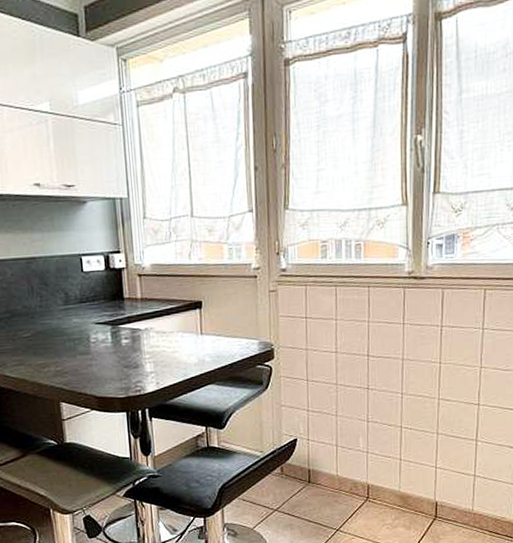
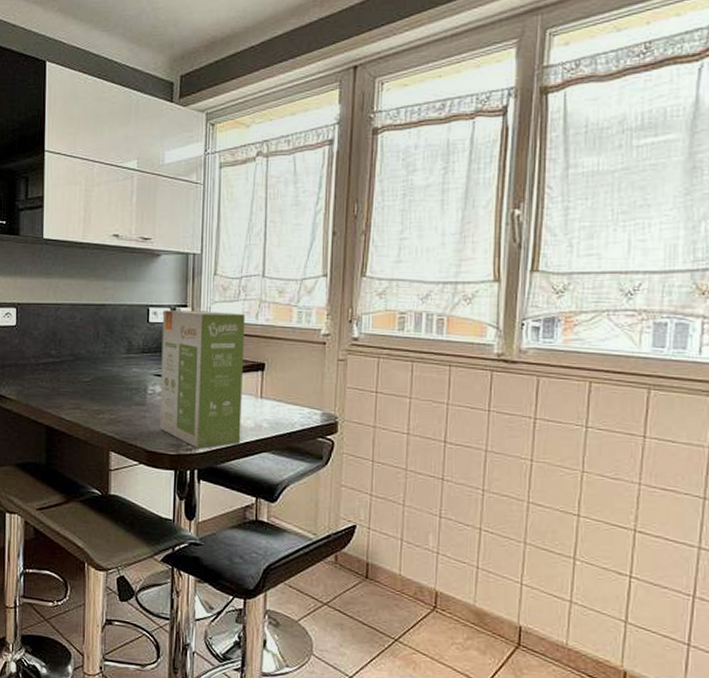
food box: none [96,254,186,389] -> present [159,310,246,449]

